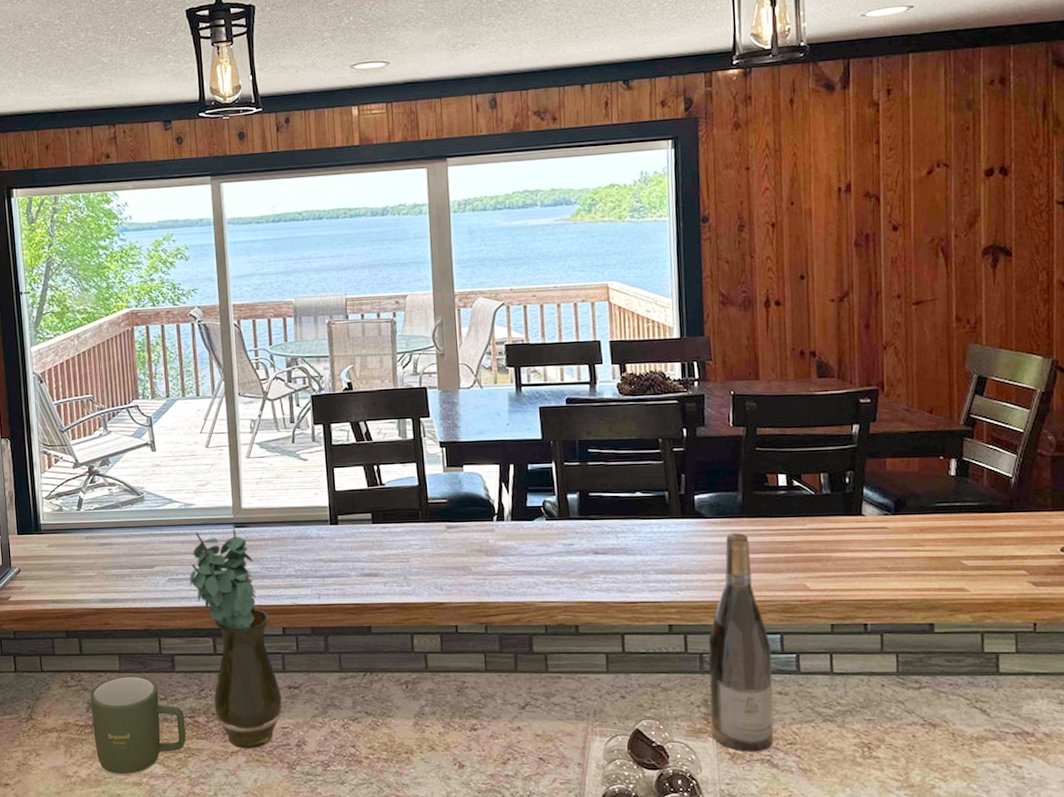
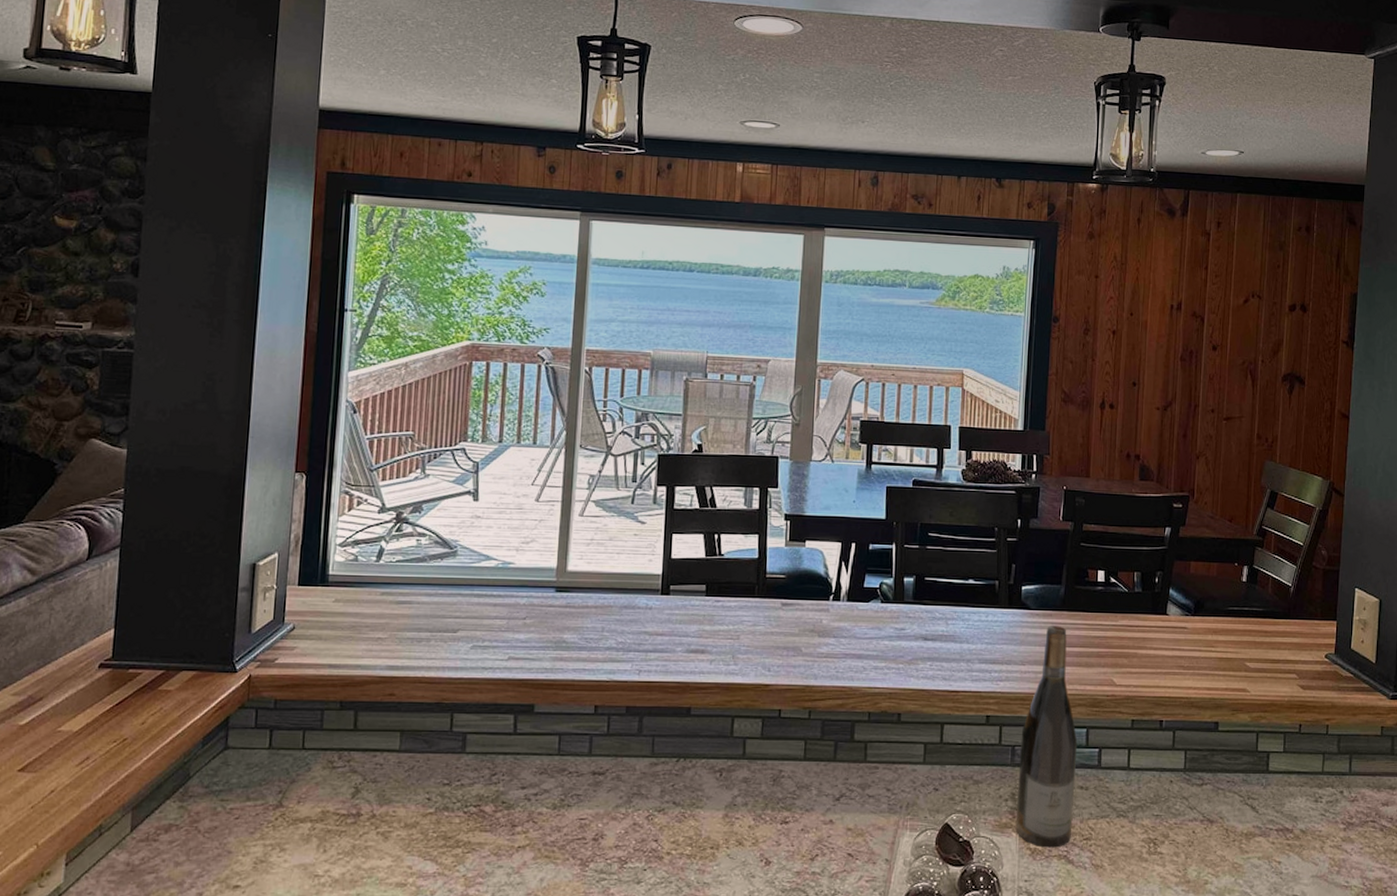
mug: present [90,675,186,776] -> none [356,756,469,875]
vase: present [189,529,282,748] -> none [496,593,584,843]

